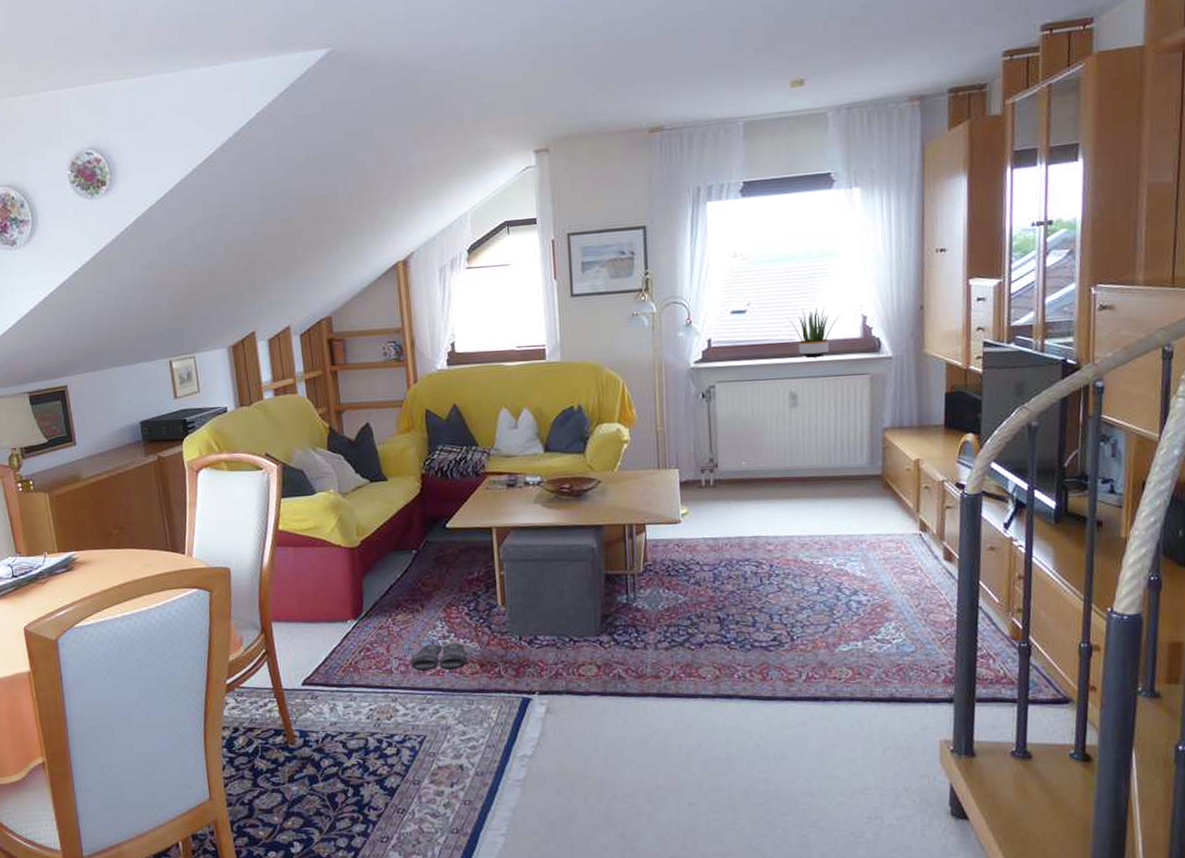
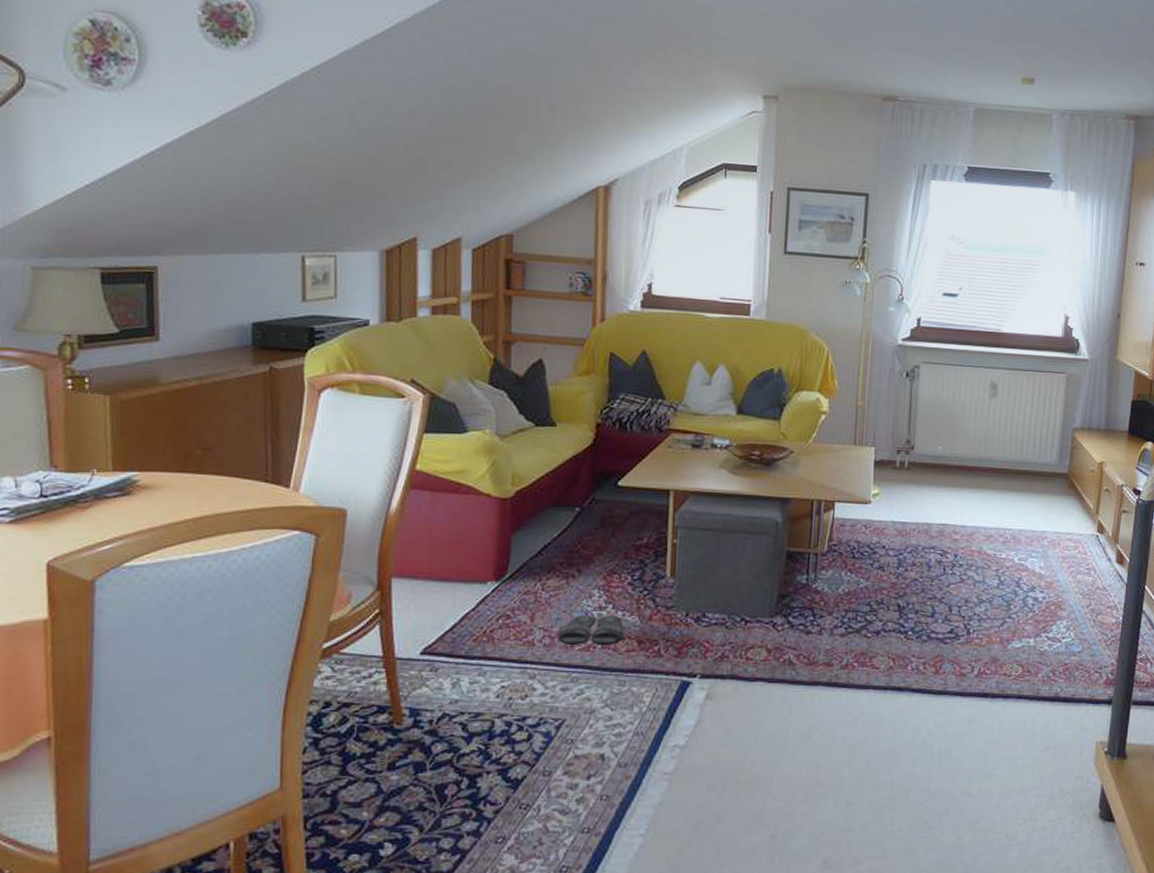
potted plant: present [787,307,840,358] -> none [995,301,1045,351]

